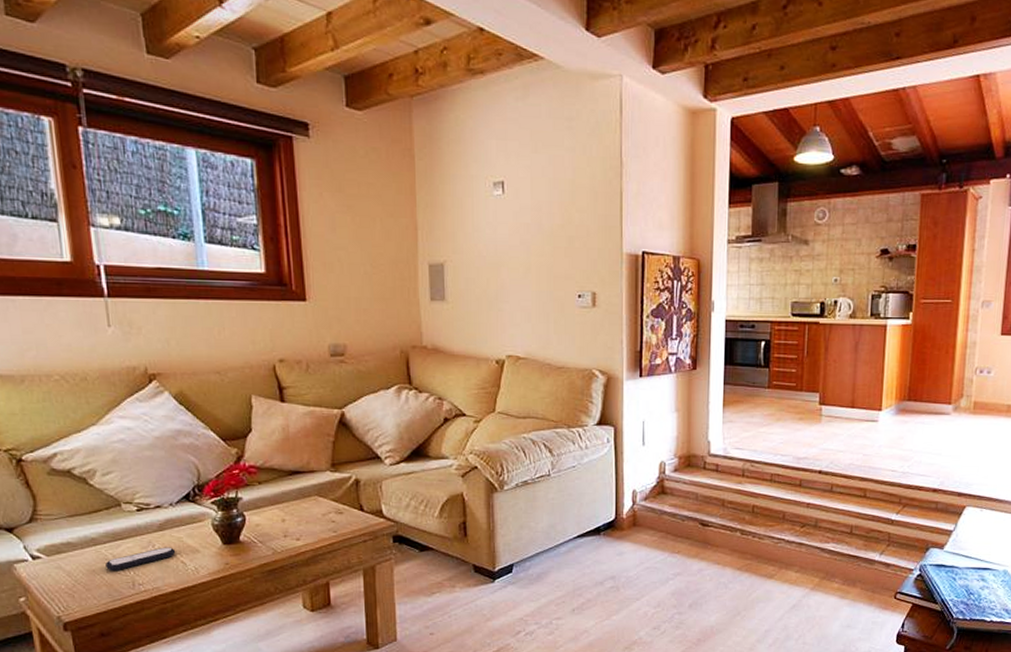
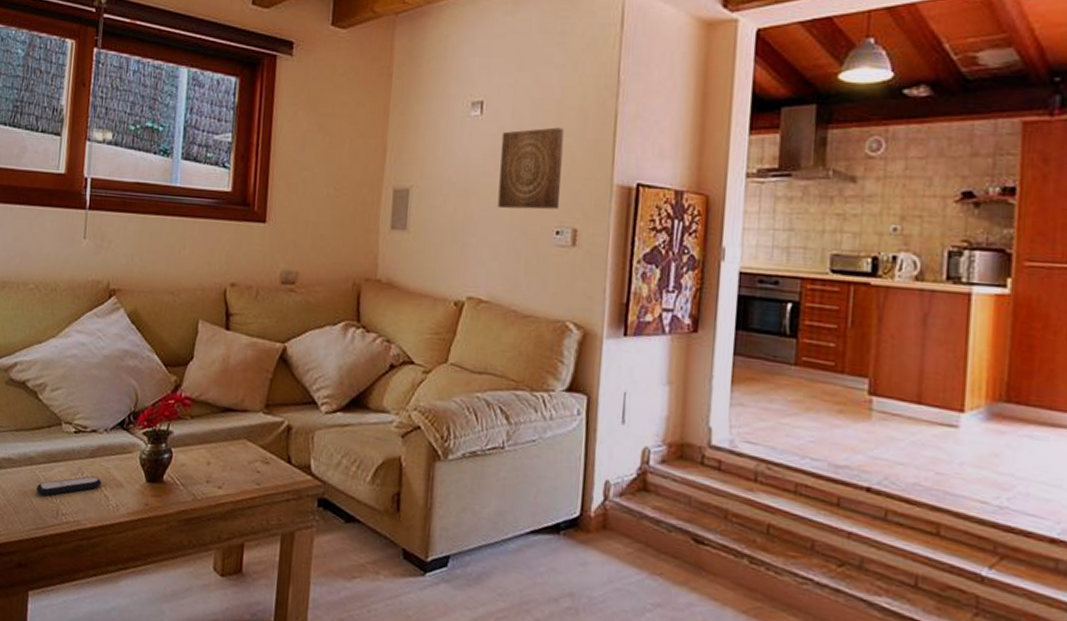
wall art: none [524,204,580,278] -> present [497,127,564,210]

